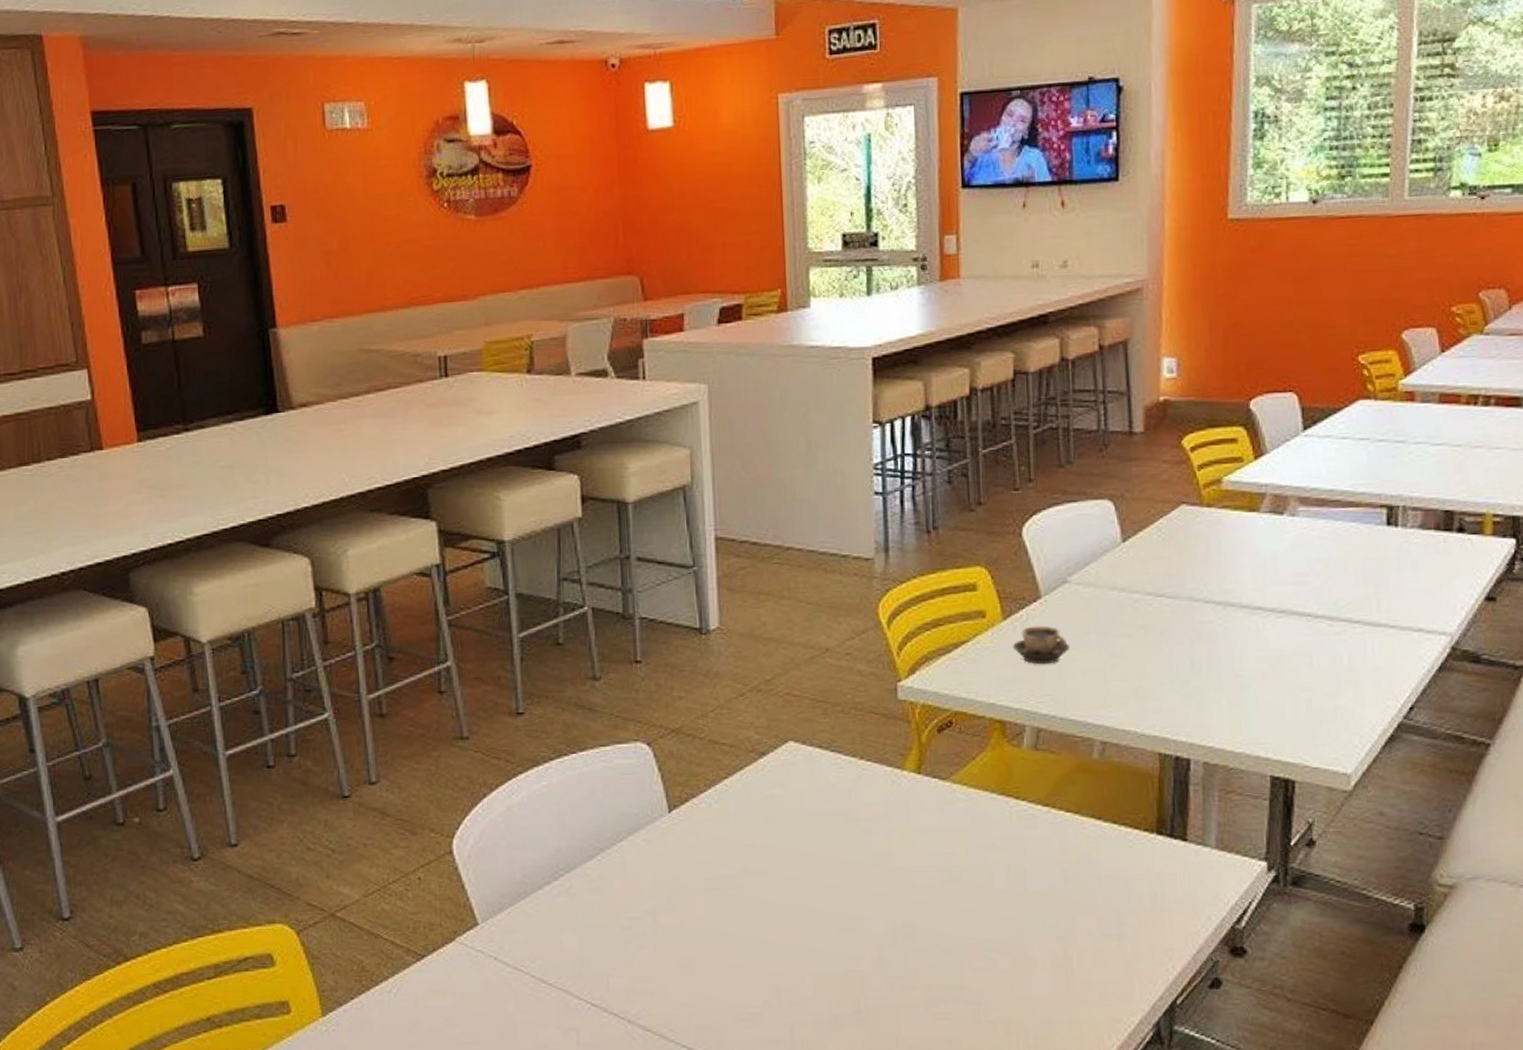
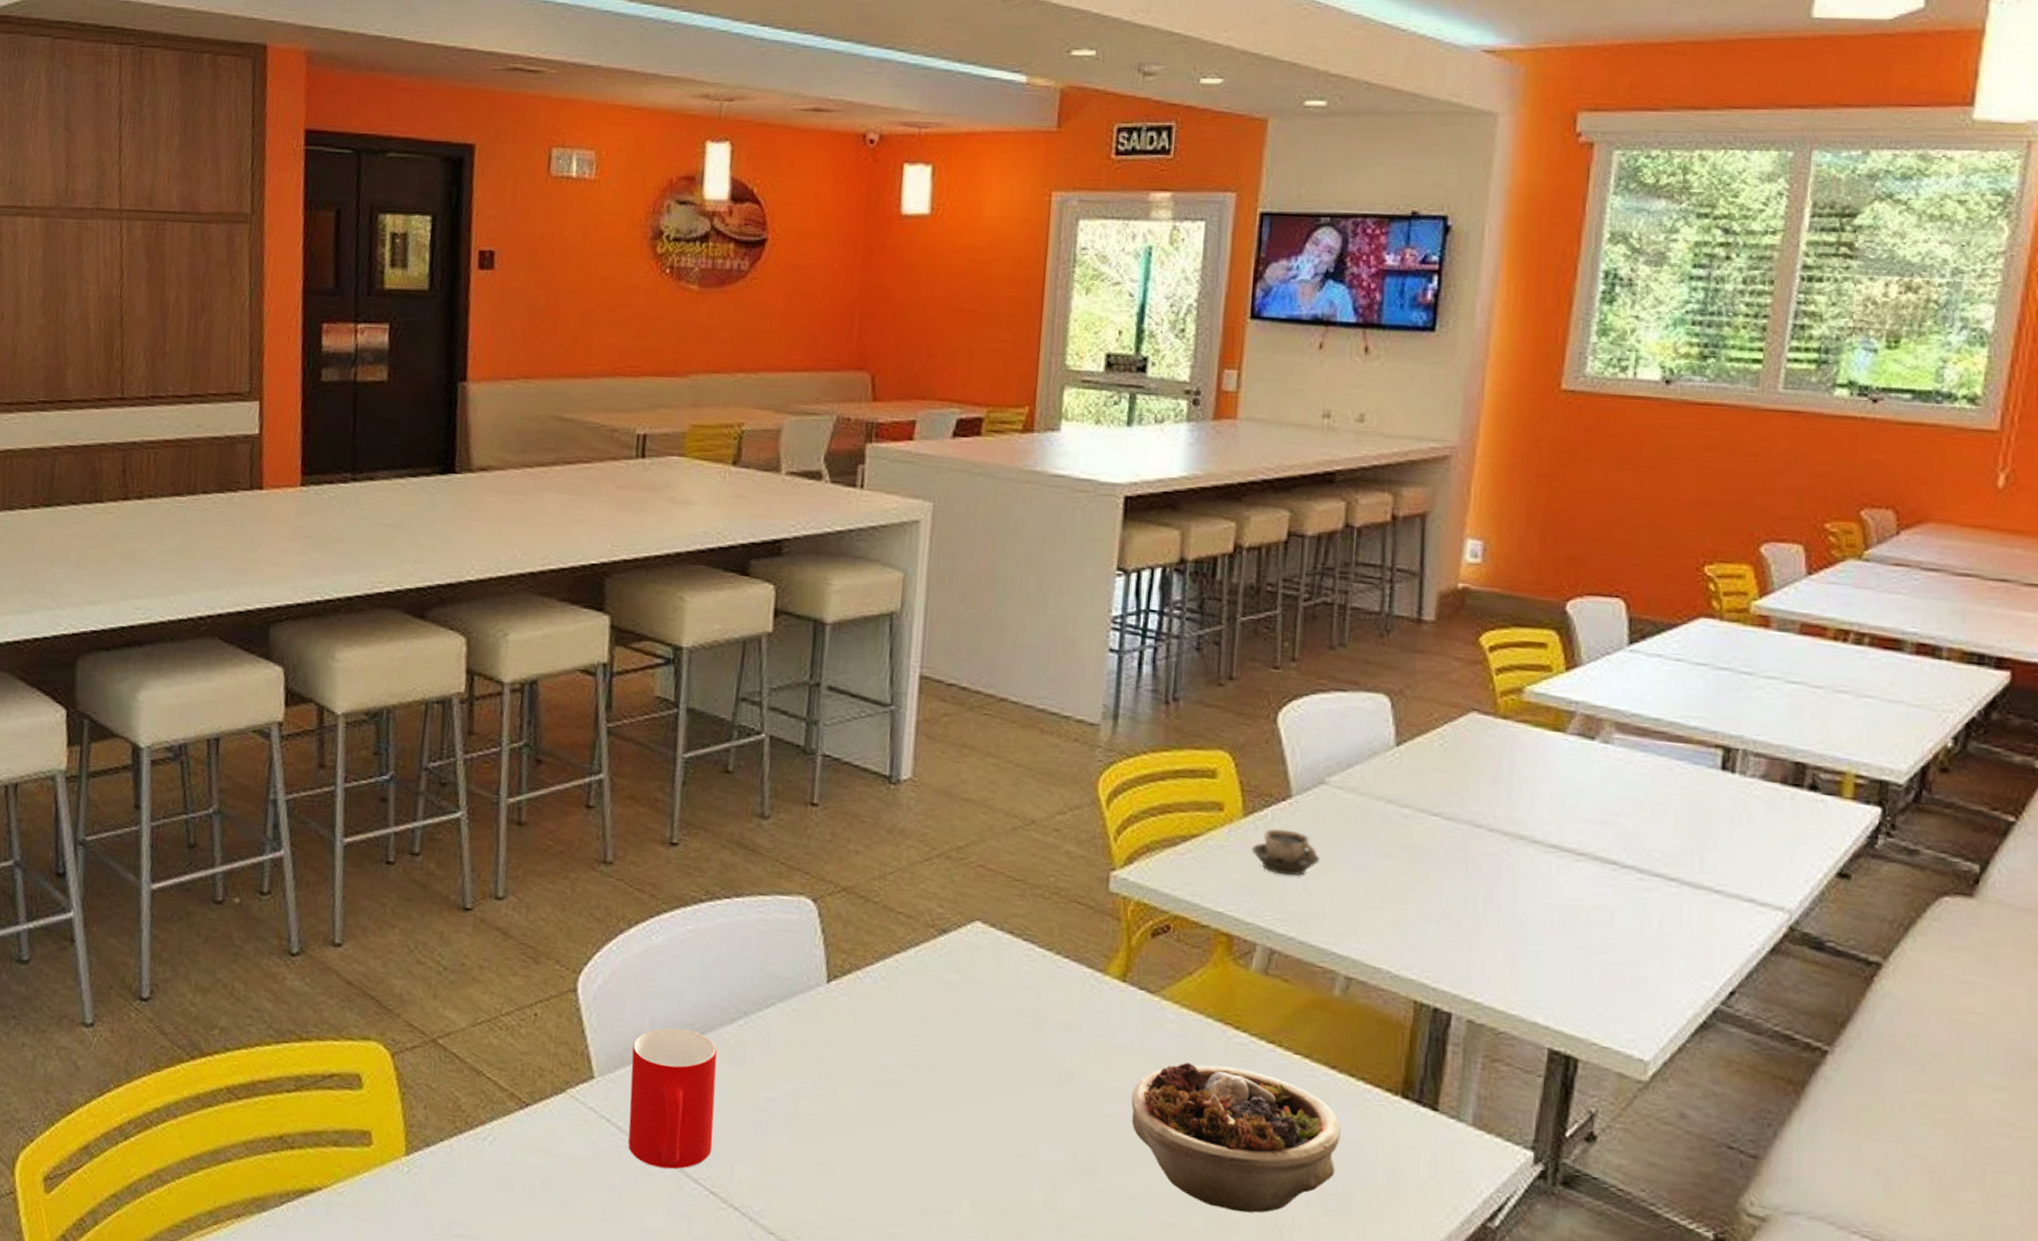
cup: none [508,871,589,991] -> present [628,1028,718,1169]
succulent planter: none [936,831,1111,949] -> present [1131,1061,1341,1213]

